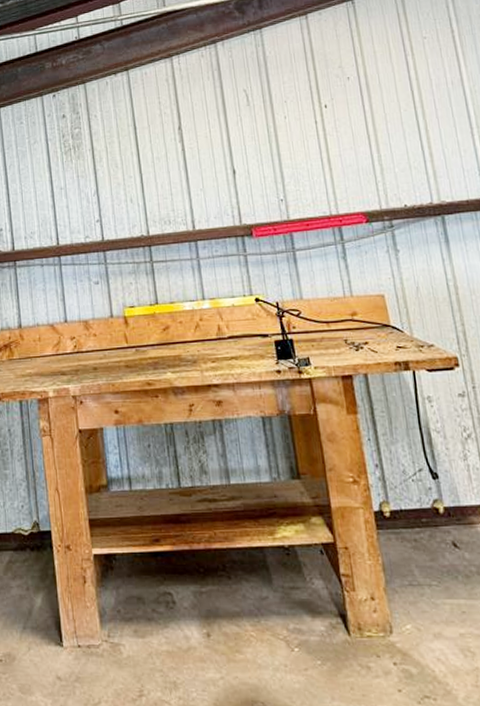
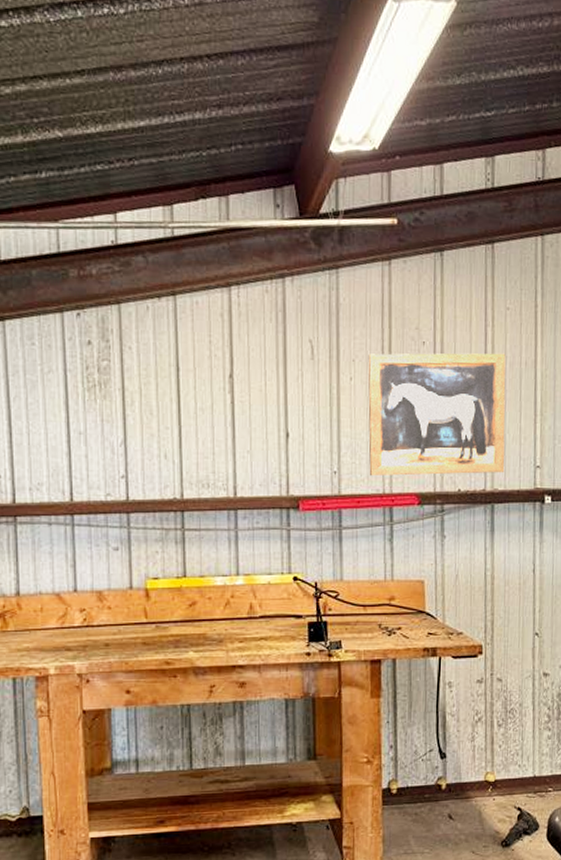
wall art: none [298,77,449,200] -> present [368,353,506,476]

